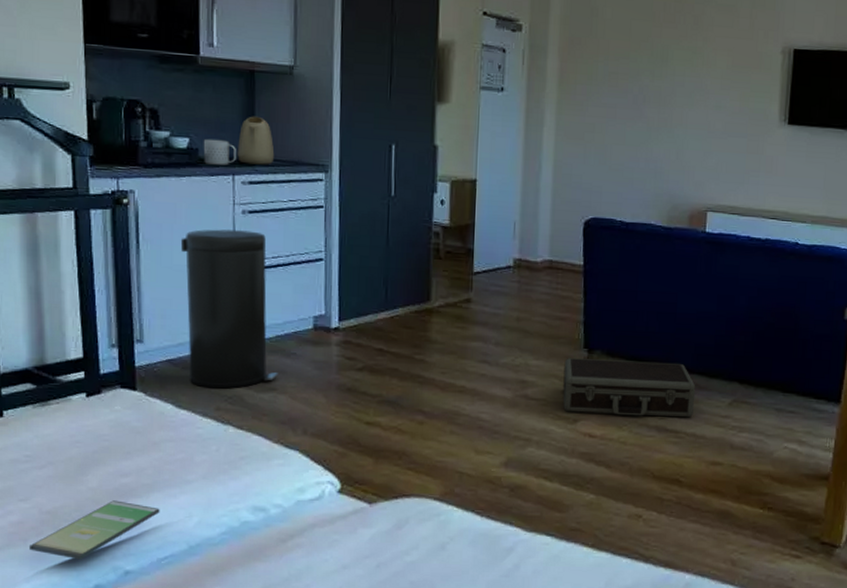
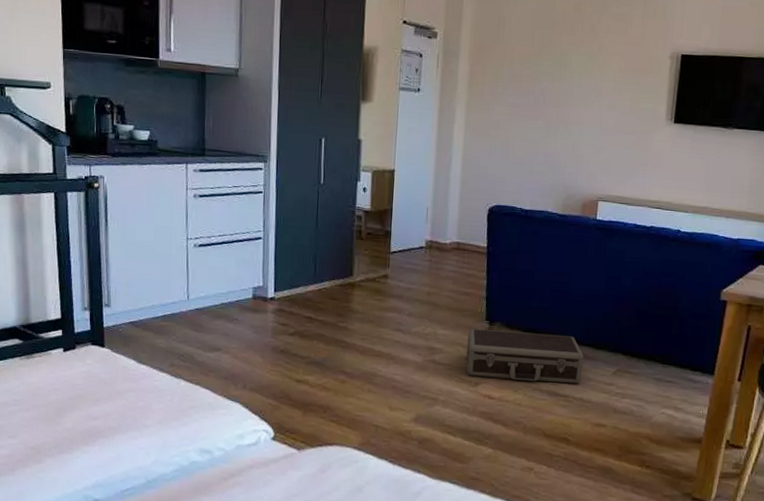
smartphone: present [28,500,160,560] -> none [16,440,123,489]
pedal bin: present [180,229,278,389] -> none [142,210,223,348]
mug: present [203,139,237,166] -> none [161,132,190,155]
kettle: present [237,116,275,165] -> none [190,112,222,156]

